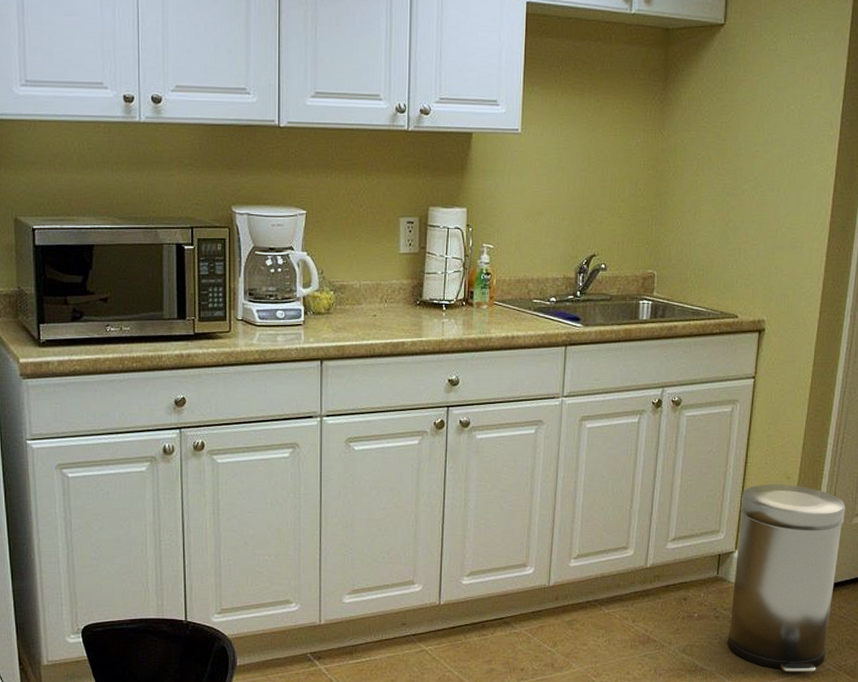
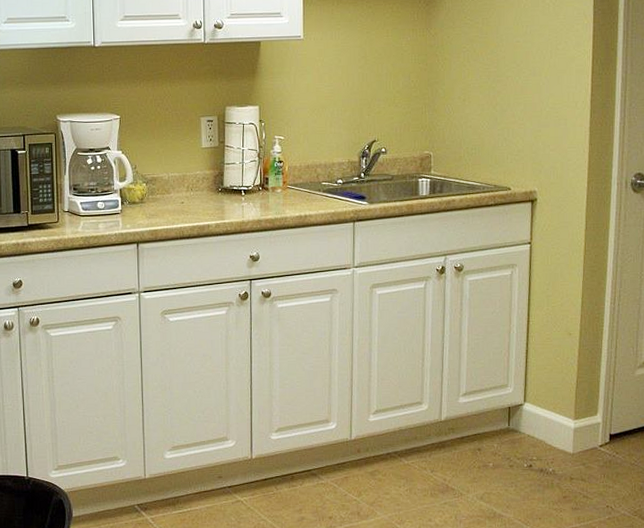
pedal bin: present [727,484,846,673] -> none [523,340,627,518]

